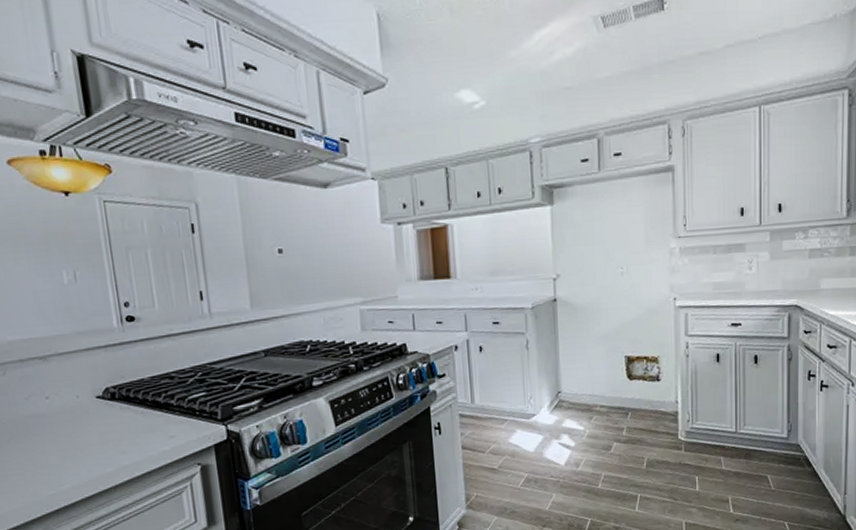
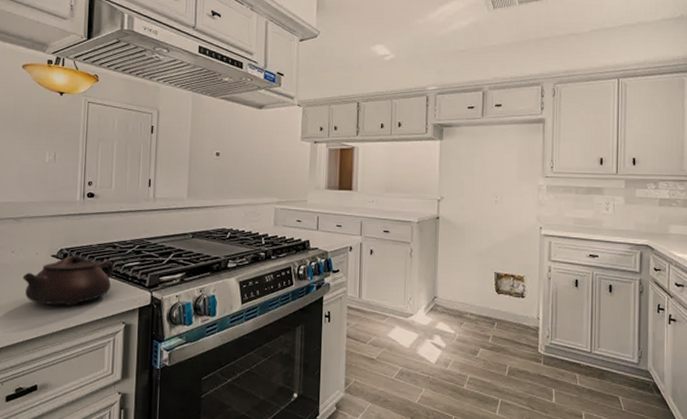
teapot: none [65,393,177,455] -> present [22,255,115,305]

